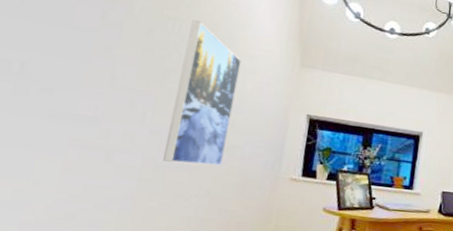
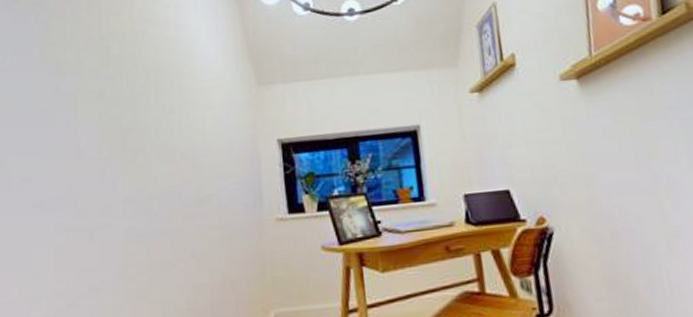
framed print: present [163,19,242,166] -> none [137,67,201,229]

